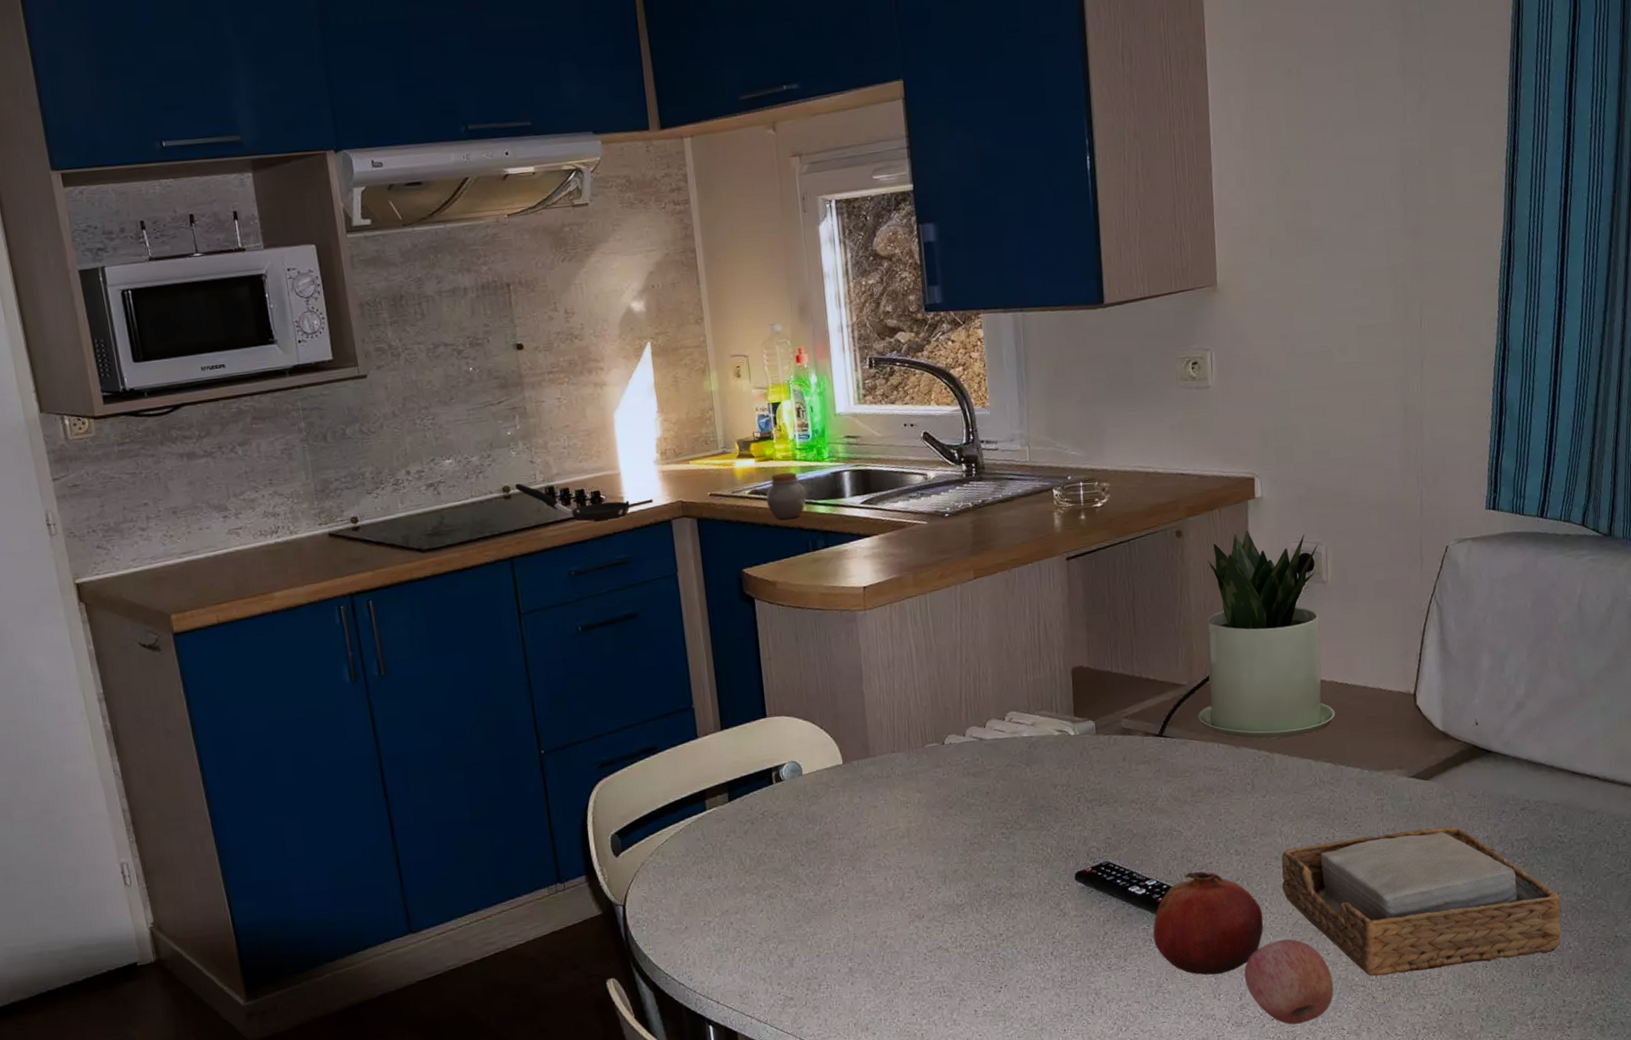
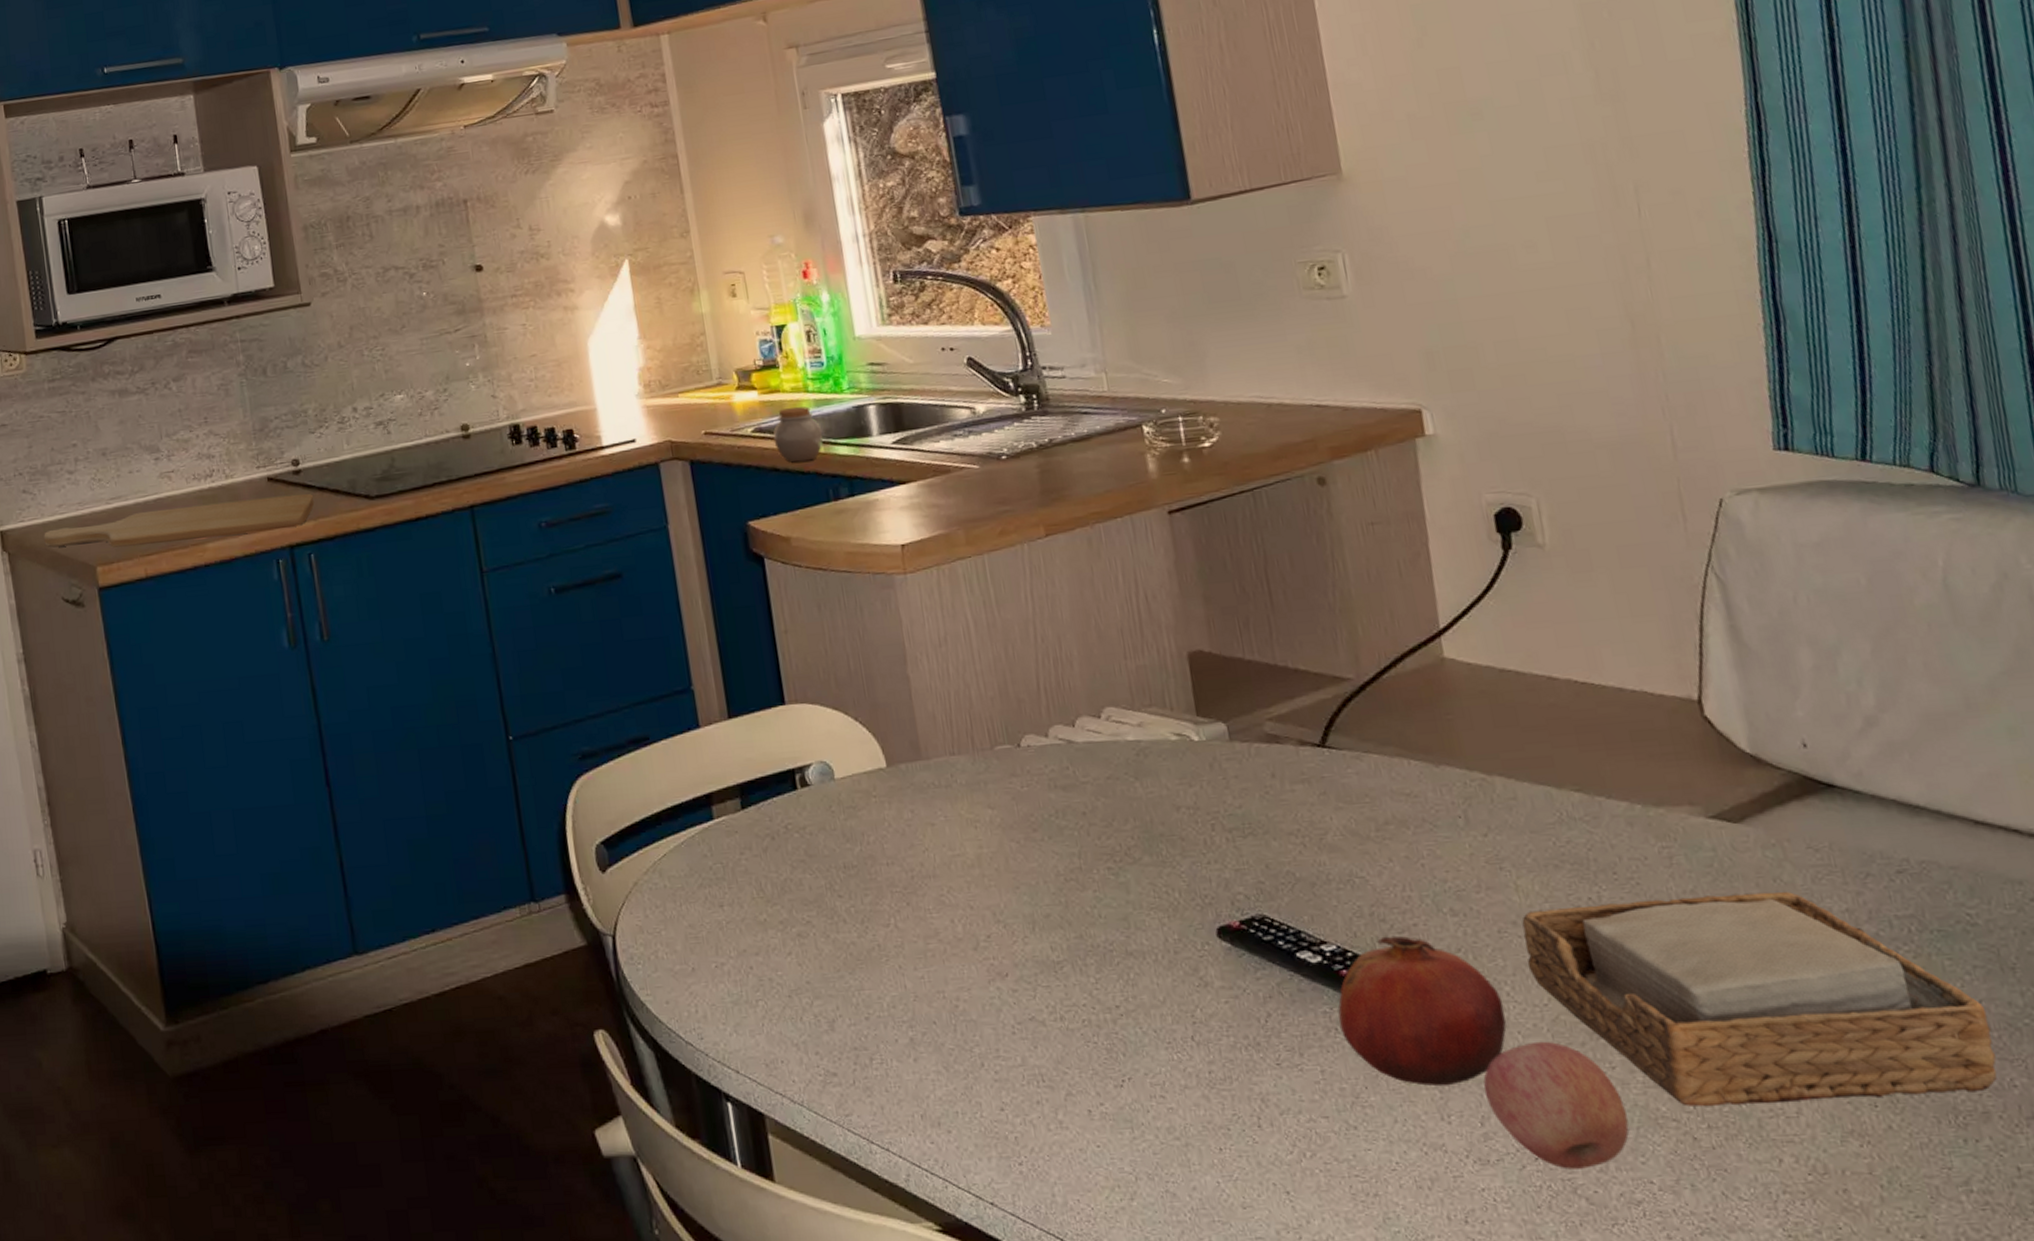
chopping board: none [119,547,372,598] -> present [44,493,315,549]
frying pan: present [514,483,630,522] -> none [474,421,609,465]
planter: present [1197,530,1335,739] -> none [1364,477,1581,756]

